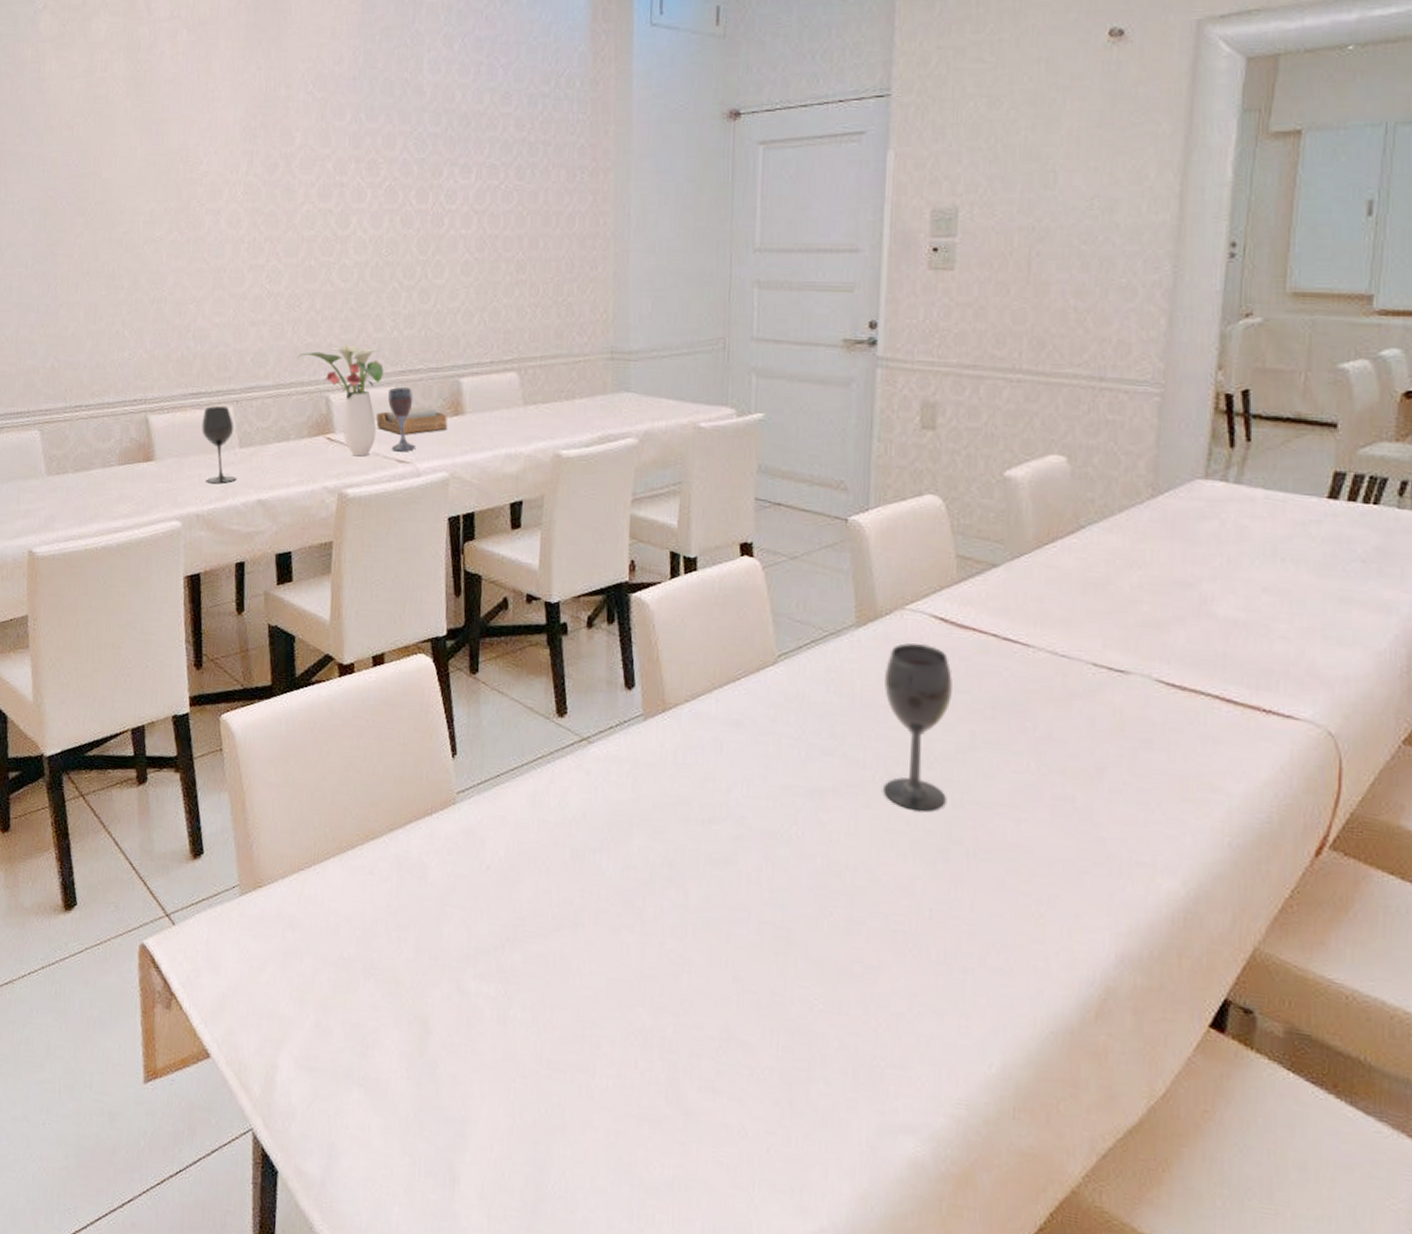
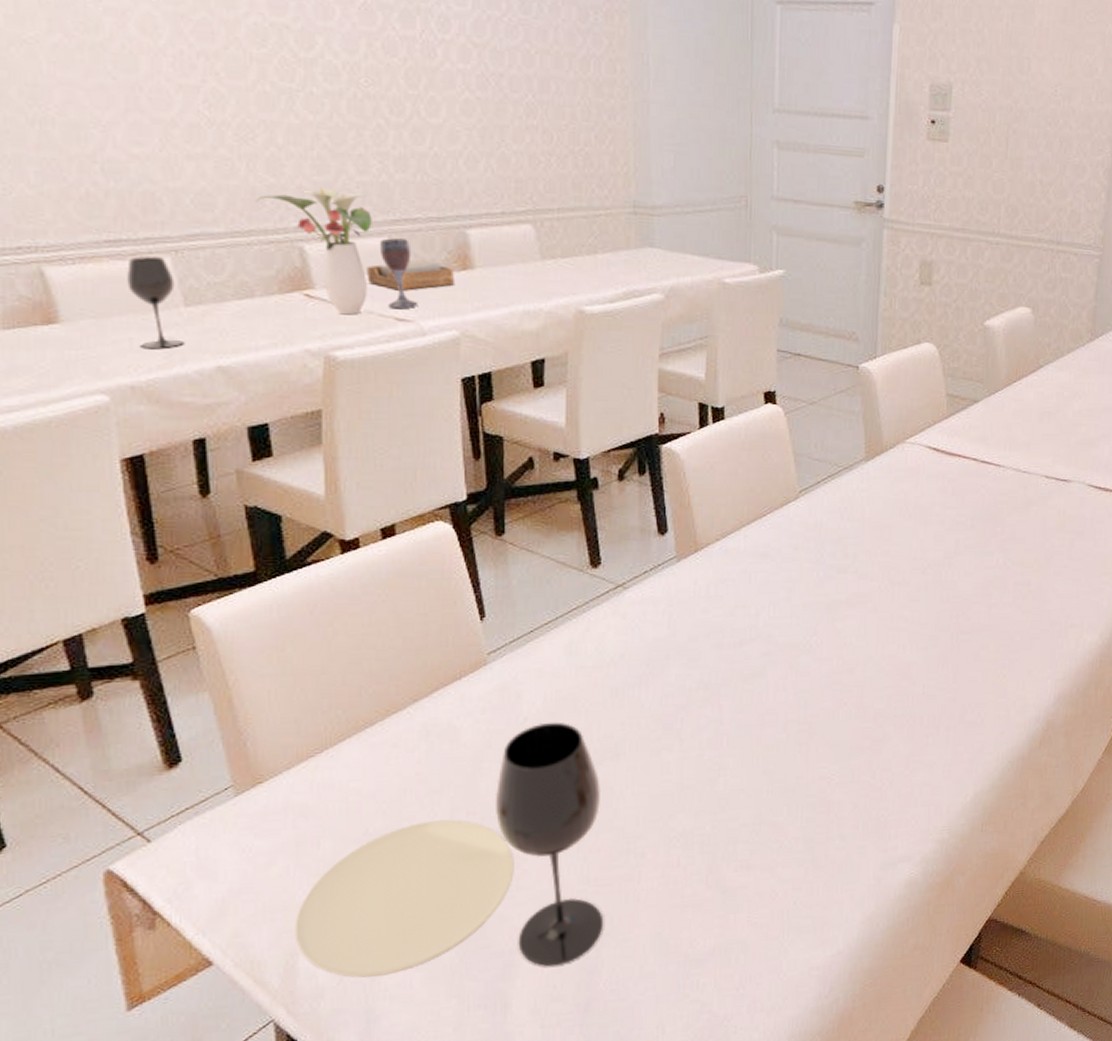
plate: none [275,957,471,1112] -> present [294,819,514,978]
wine glass: none [455,874,559,1151] -> present [494,722,604,967]
wine glass: present [882,643,954,812] -> none [886,470,943,610]

